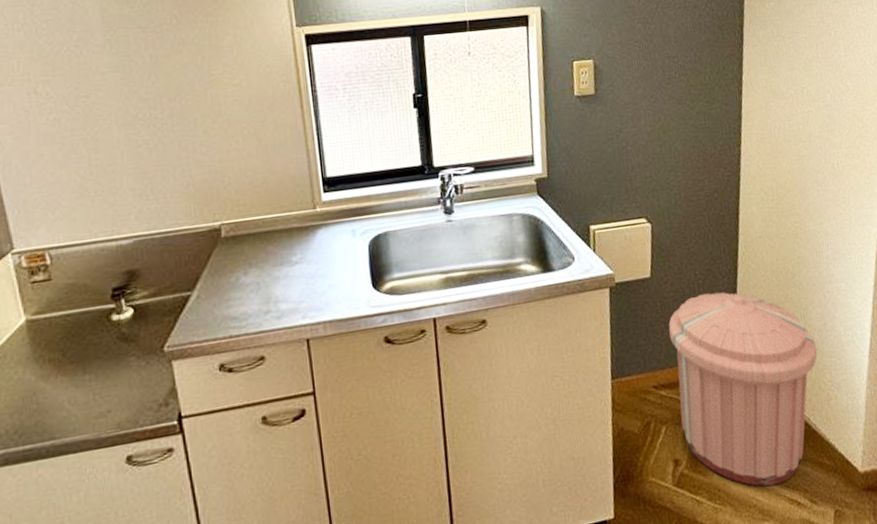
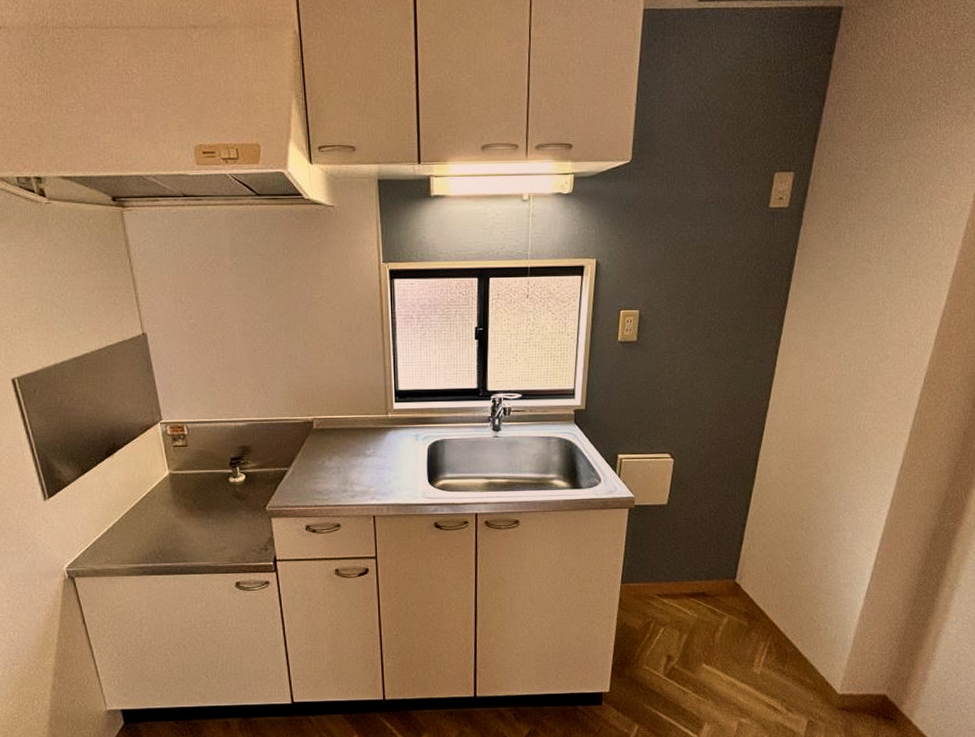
trash can: present [668,292,818,486] -> none [677,525,815,691]

